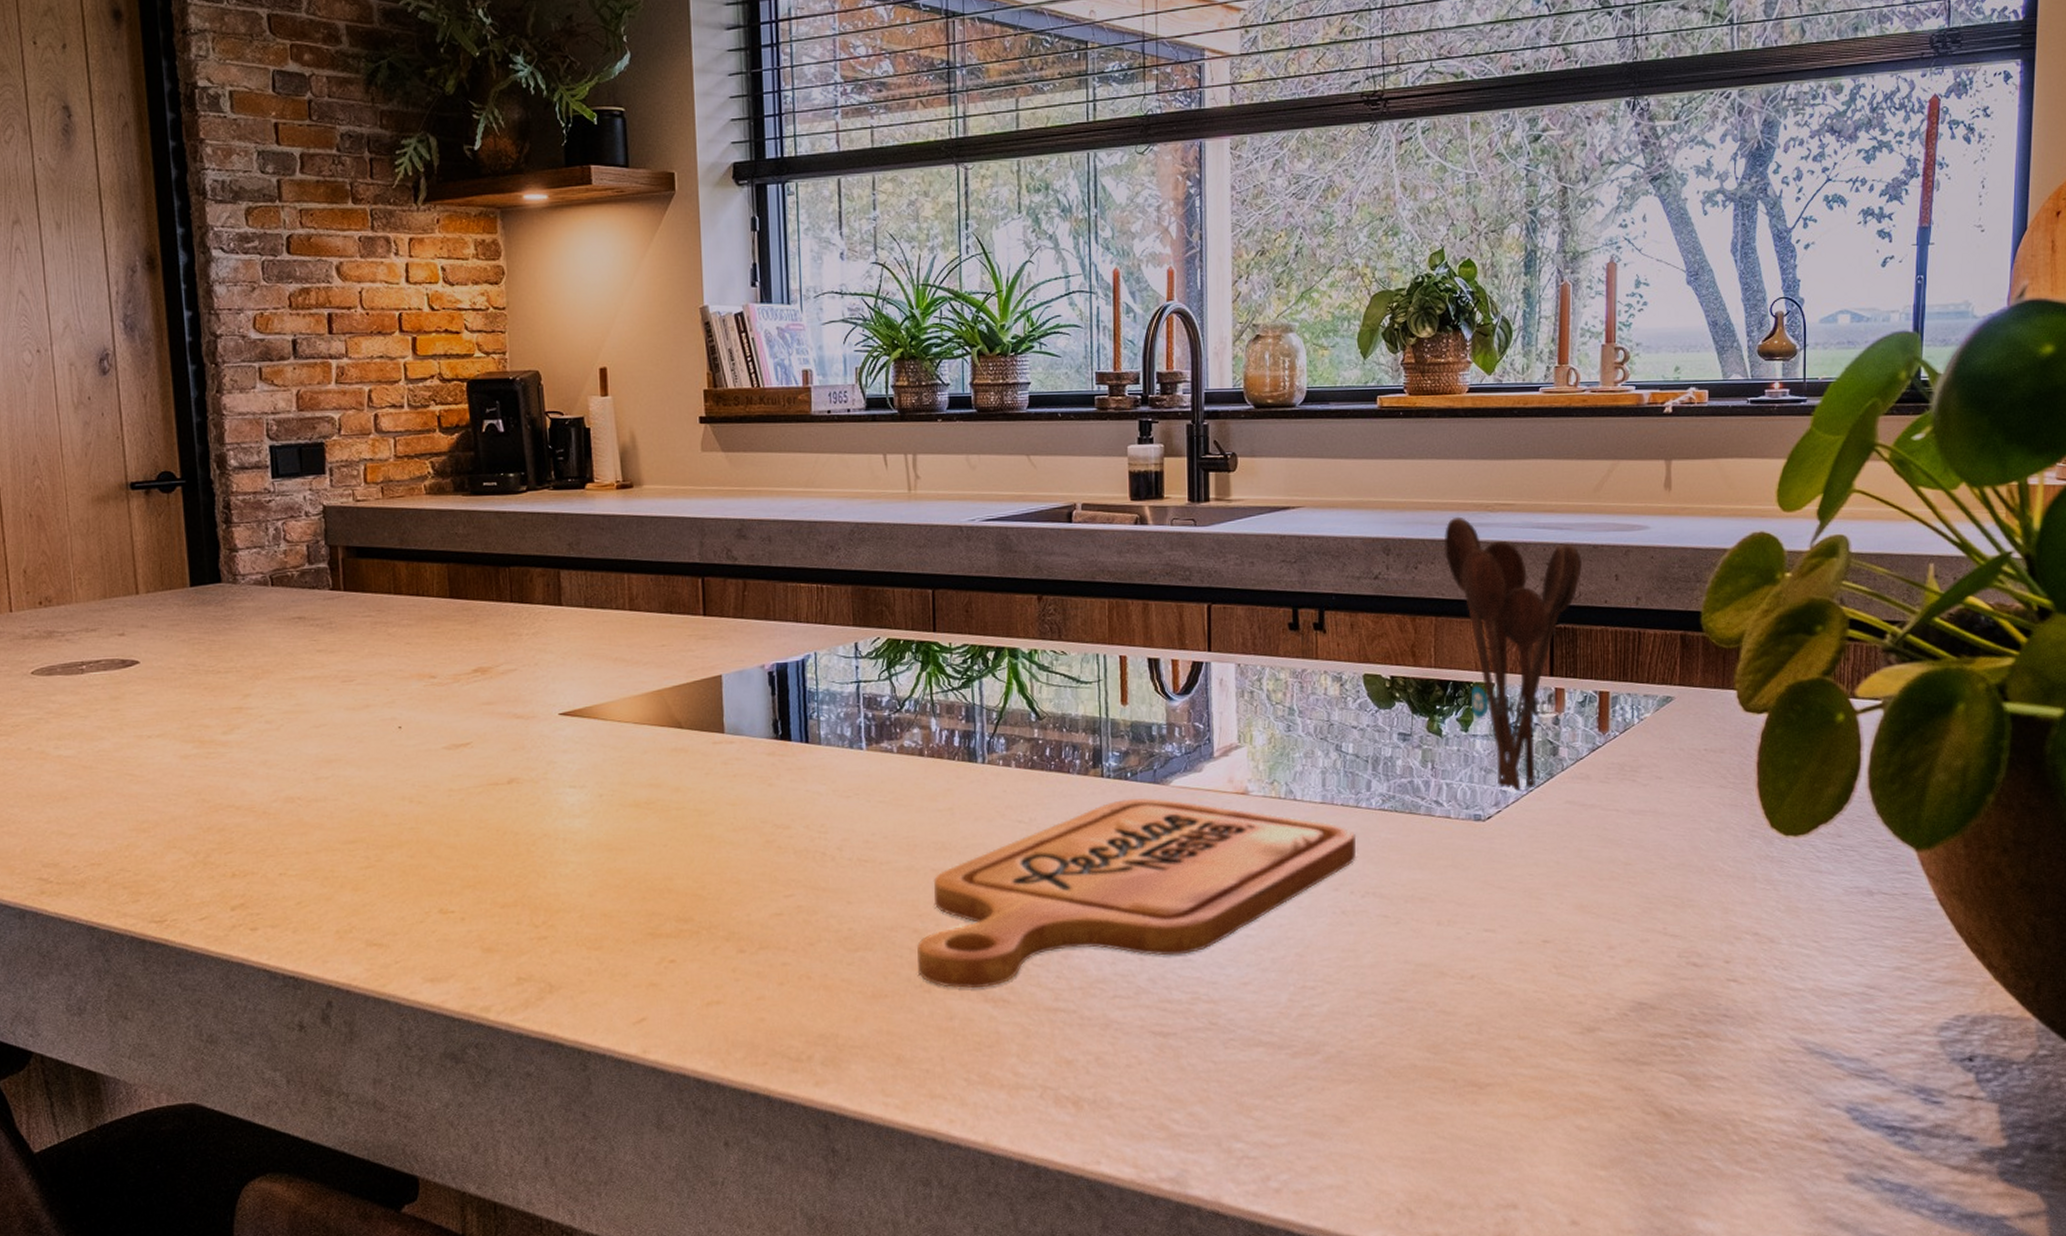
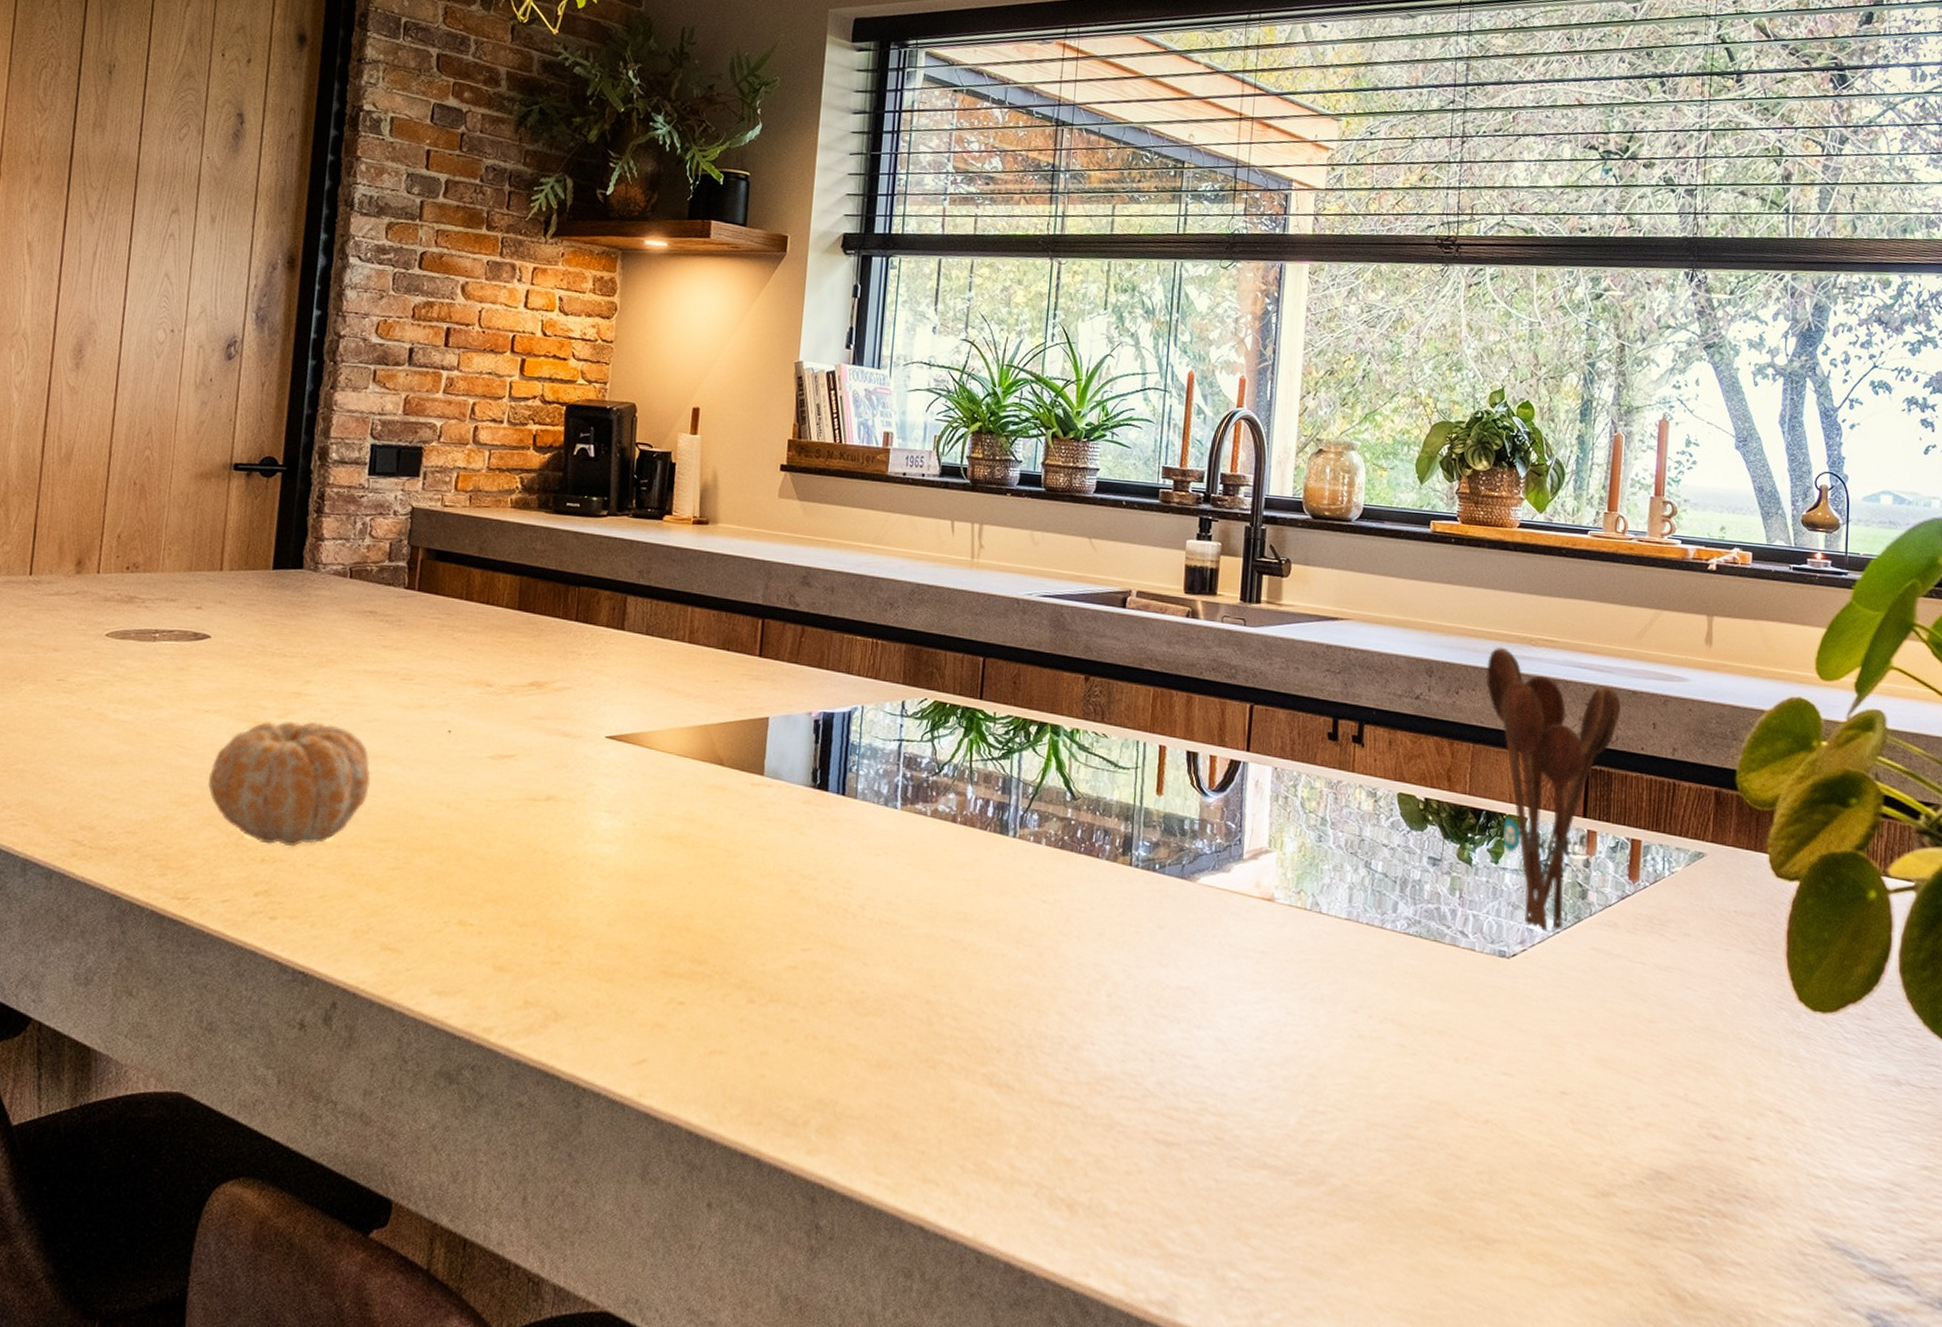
fruit: none [164,734,328,859] -> present [207,721,371,847]
cutting board: present [917,797,1357,988] -> none [925,890,1379,1071]

